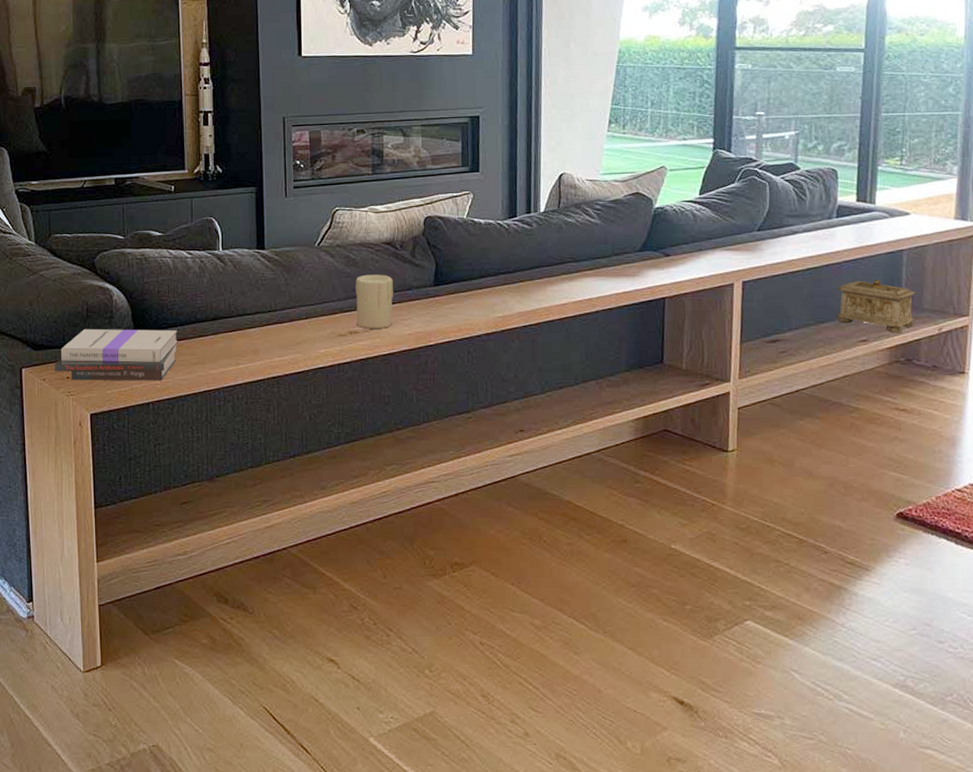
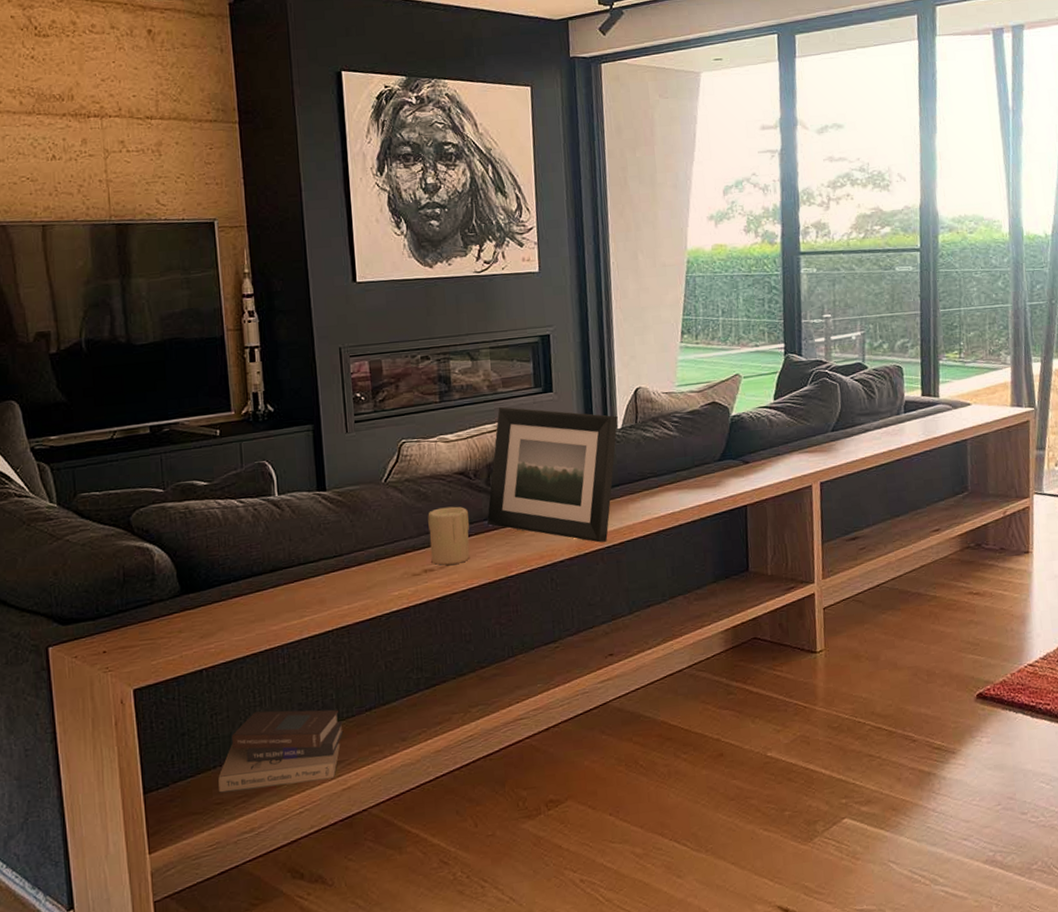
books: present [55,328,178,381] -> none [88,587,232,654]
books: none [158,445,269,516] -> present [218,709,344,793]
picture frame: none [410,183,541,321] -> present [487,407,618,543]
decorative box: present [837,280,915,334] -> none [910,470,981,521]

